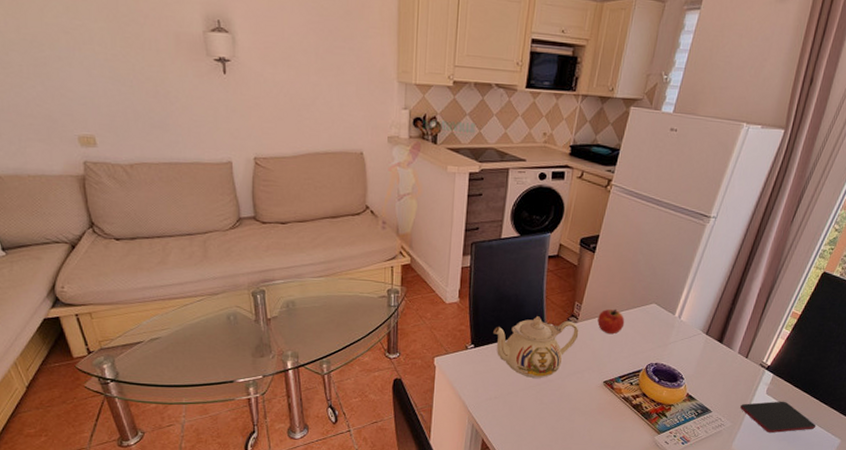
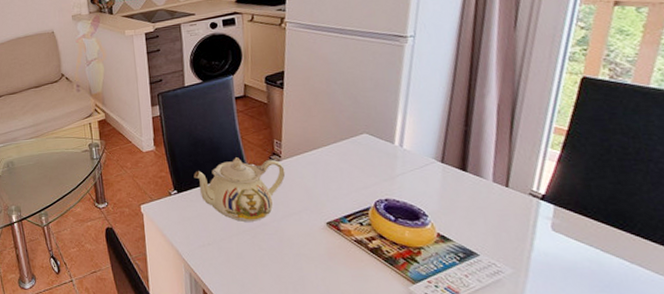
fruit: present [597,309,625,335] -> none [302,143,336,171]
smartphone: present [740,401,817,433] -> none [519,239,651,282]

